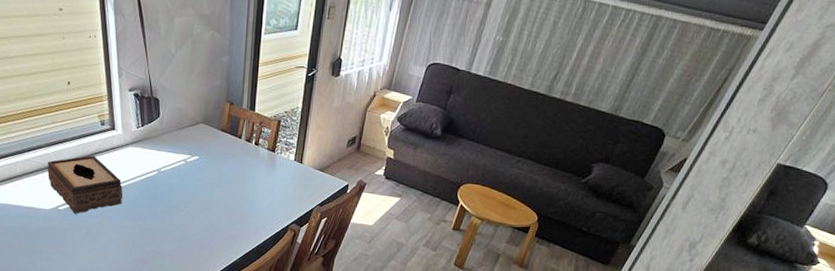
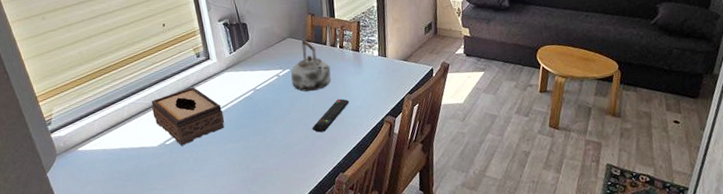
kettle: none [199,127,242,184] -> present [291,38,331,92]
remote control: none [213,197,256,227] -> present [312,98,349,132]

